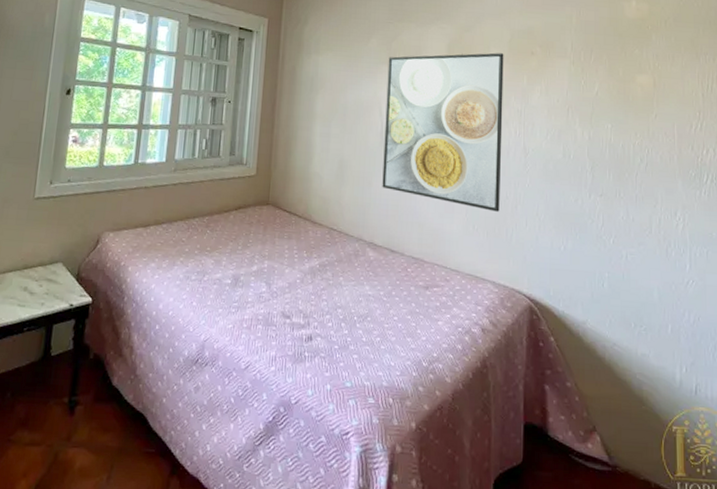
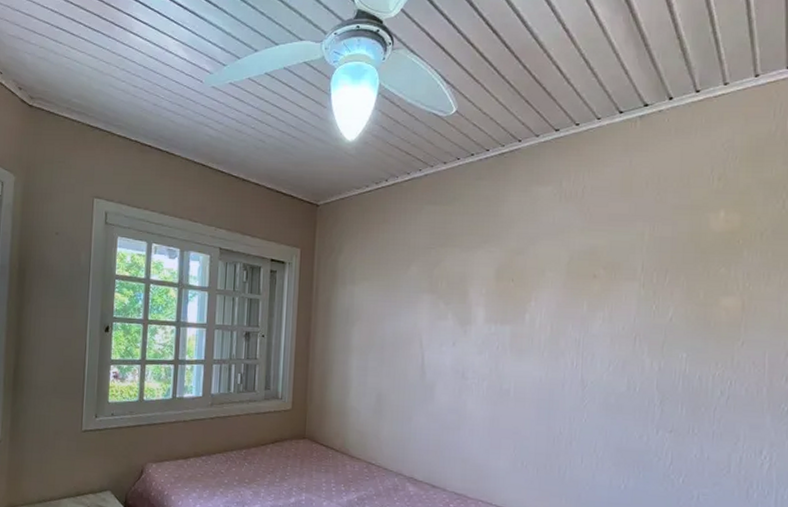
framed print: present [382,53,504,212] -> none [423,277,561,448]

